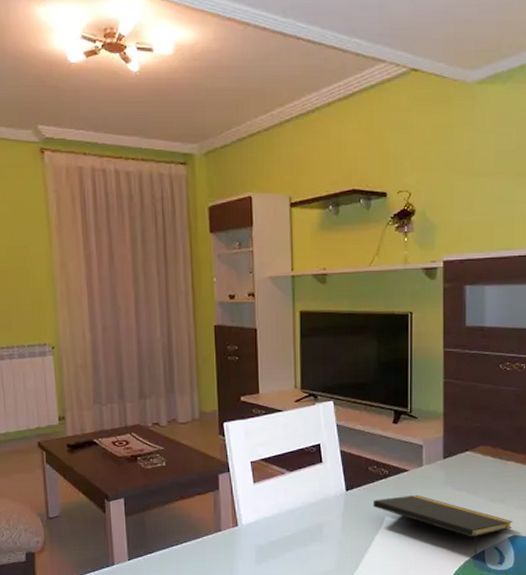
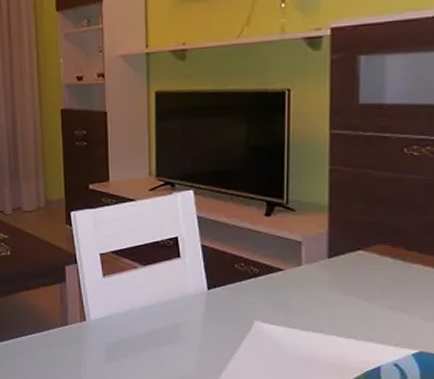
notepad: present [372,494,513,555] -> none [239,297,419,371]

